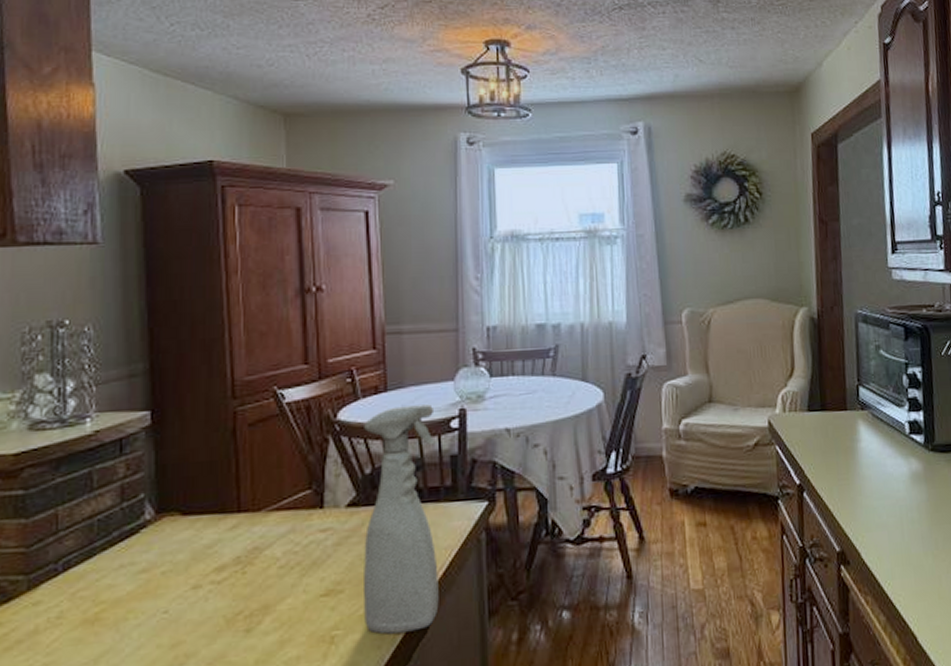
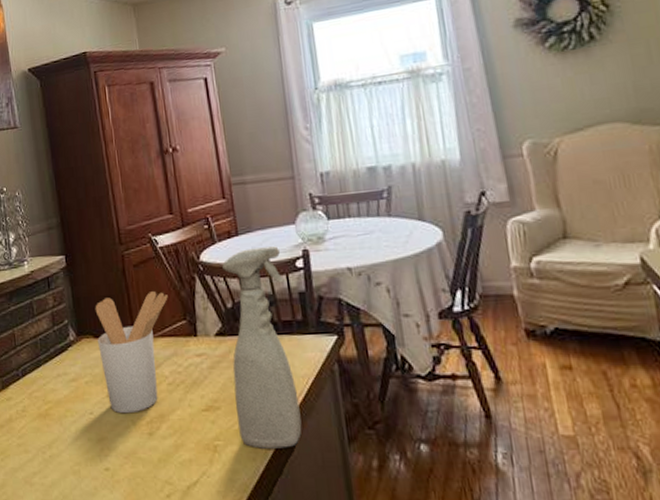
utensil holder: none [186,456,291,609] -> present [95,291,168,414]

